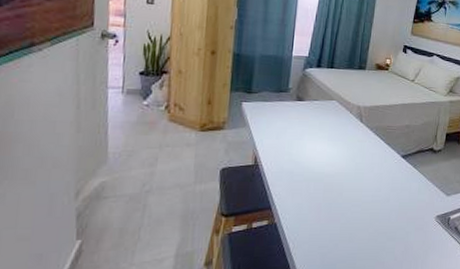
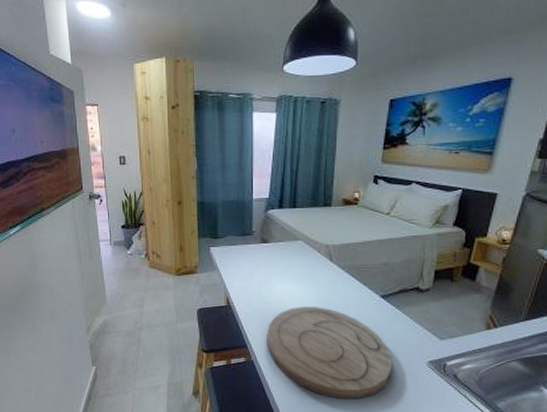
cutting board: none [292,166,407,258] -> present [267,306,392,400]

